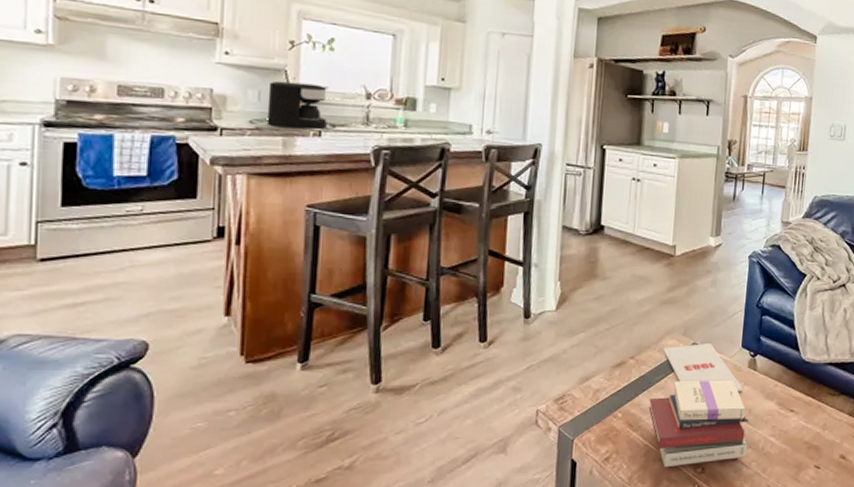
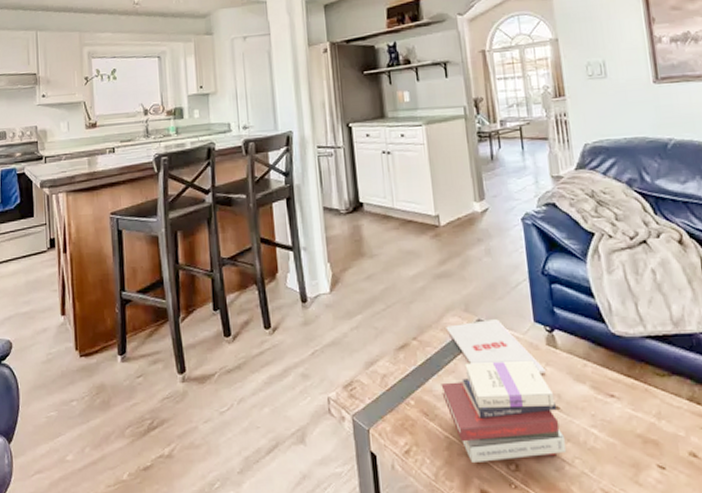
coffee maker: present [248,81,335,131] -> none [63,109,124,154]

